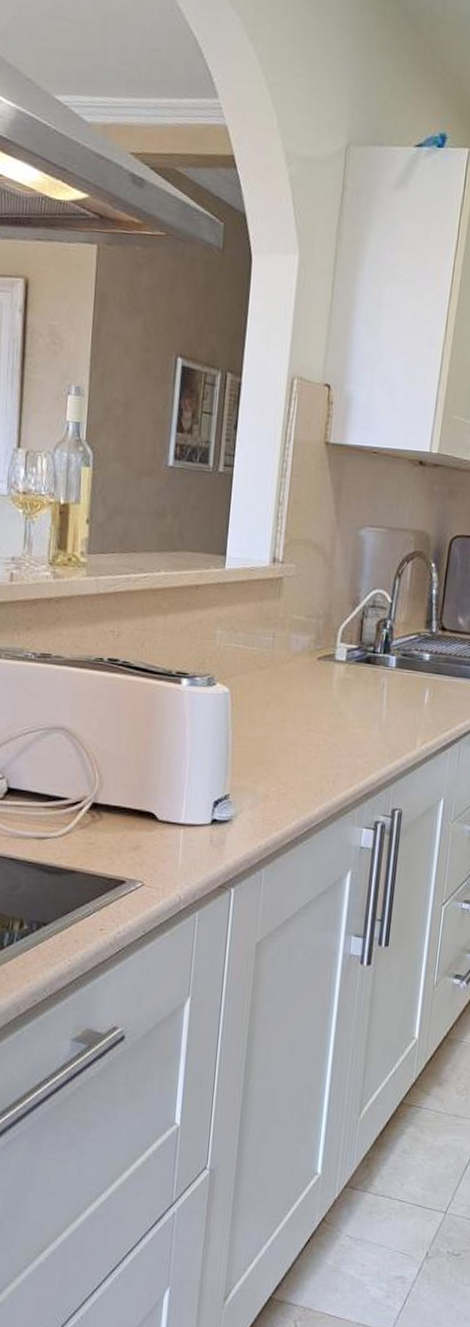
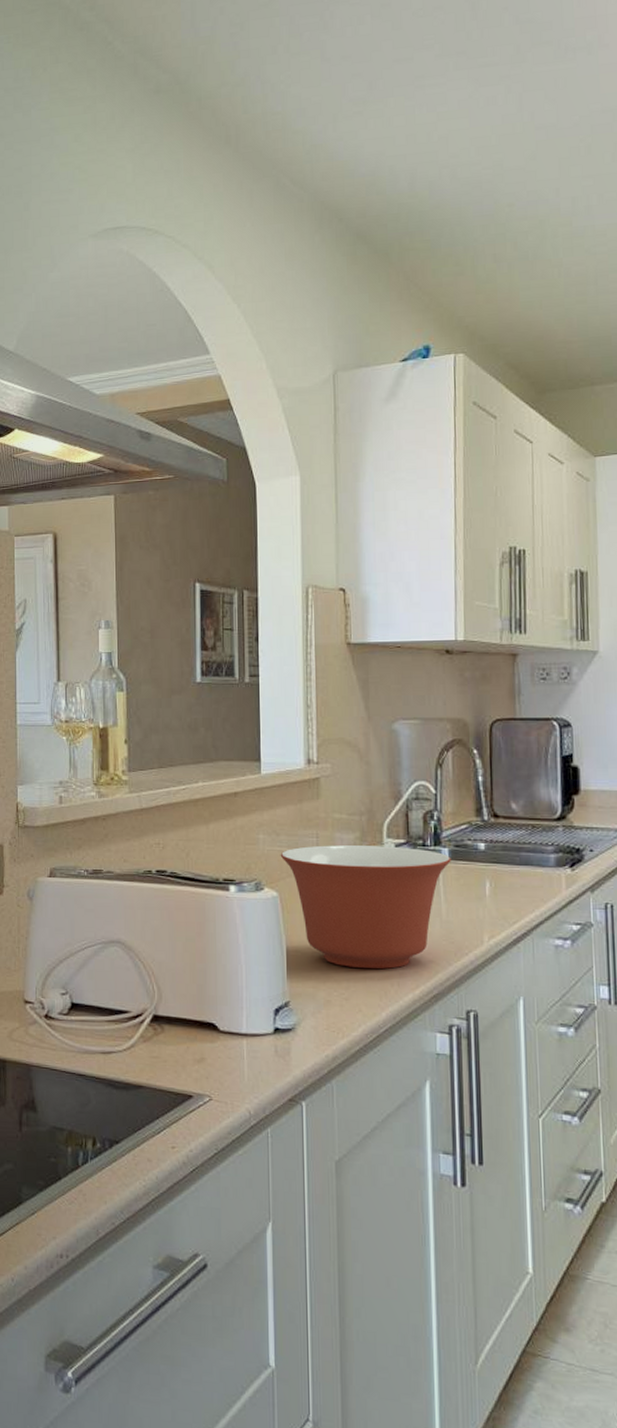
mixing bowl: none [235,645,398,768] -> present [280,845,451,969]

